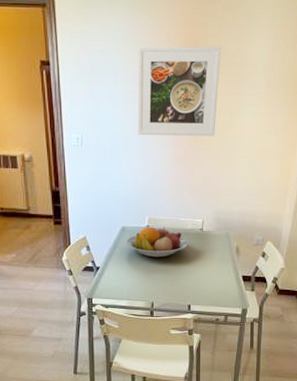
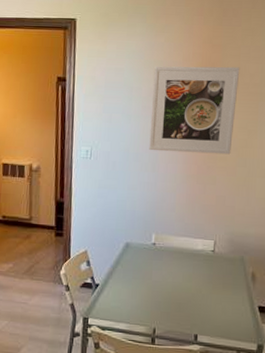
fruit bowl: present [125,227,187,258] -> none [128,244,197,279]

